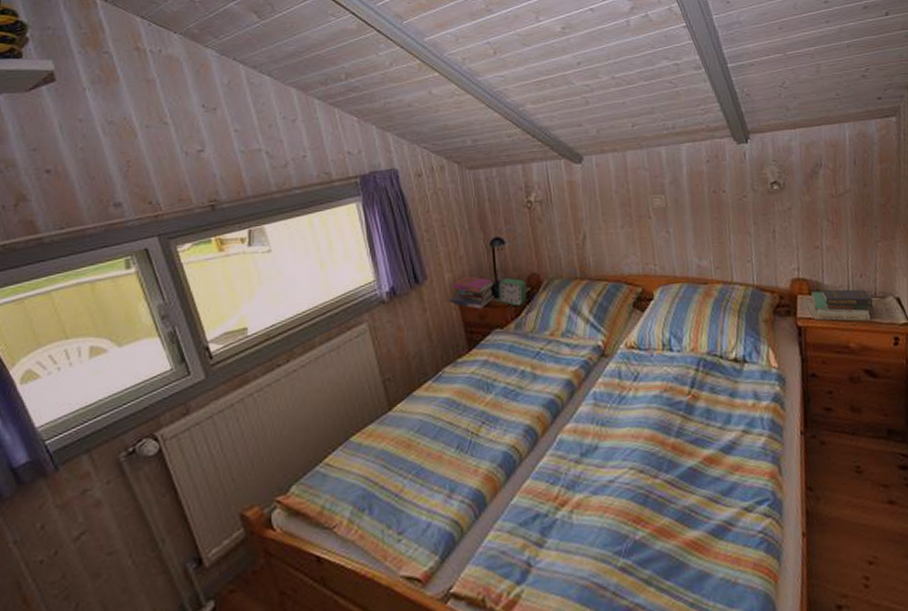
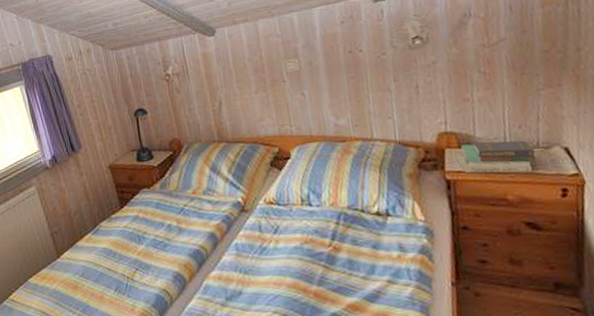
books: present [448,275,495,309] -> none [101,143,141,172]
alarm clock: present [498,278,527,306] -> none [143,144,170,169]

